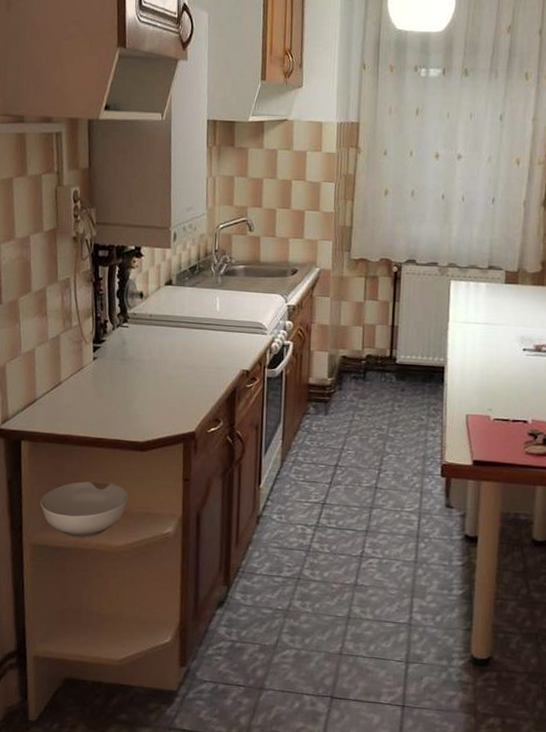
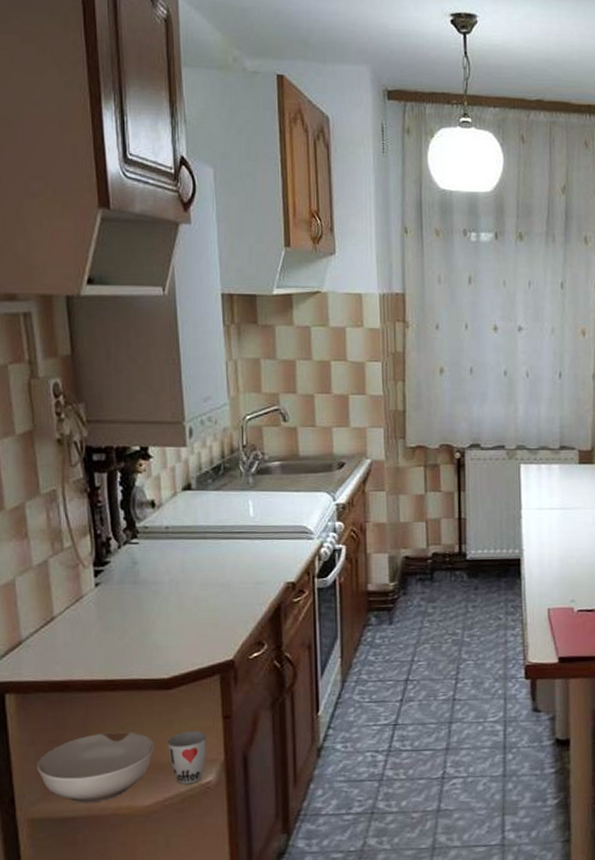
cup: none [138,487,170,533] -> present [166,730,208,785]

